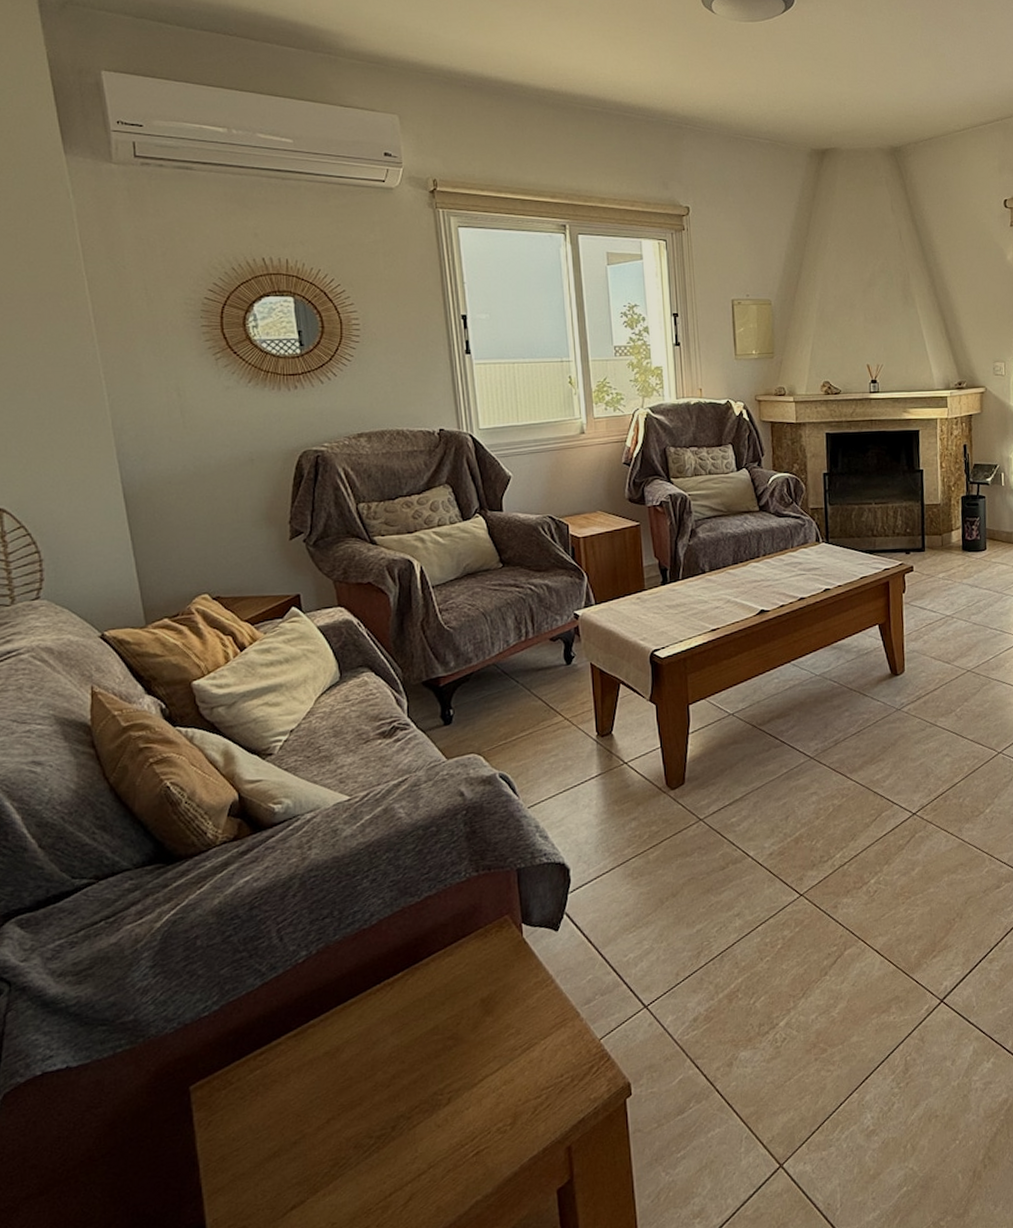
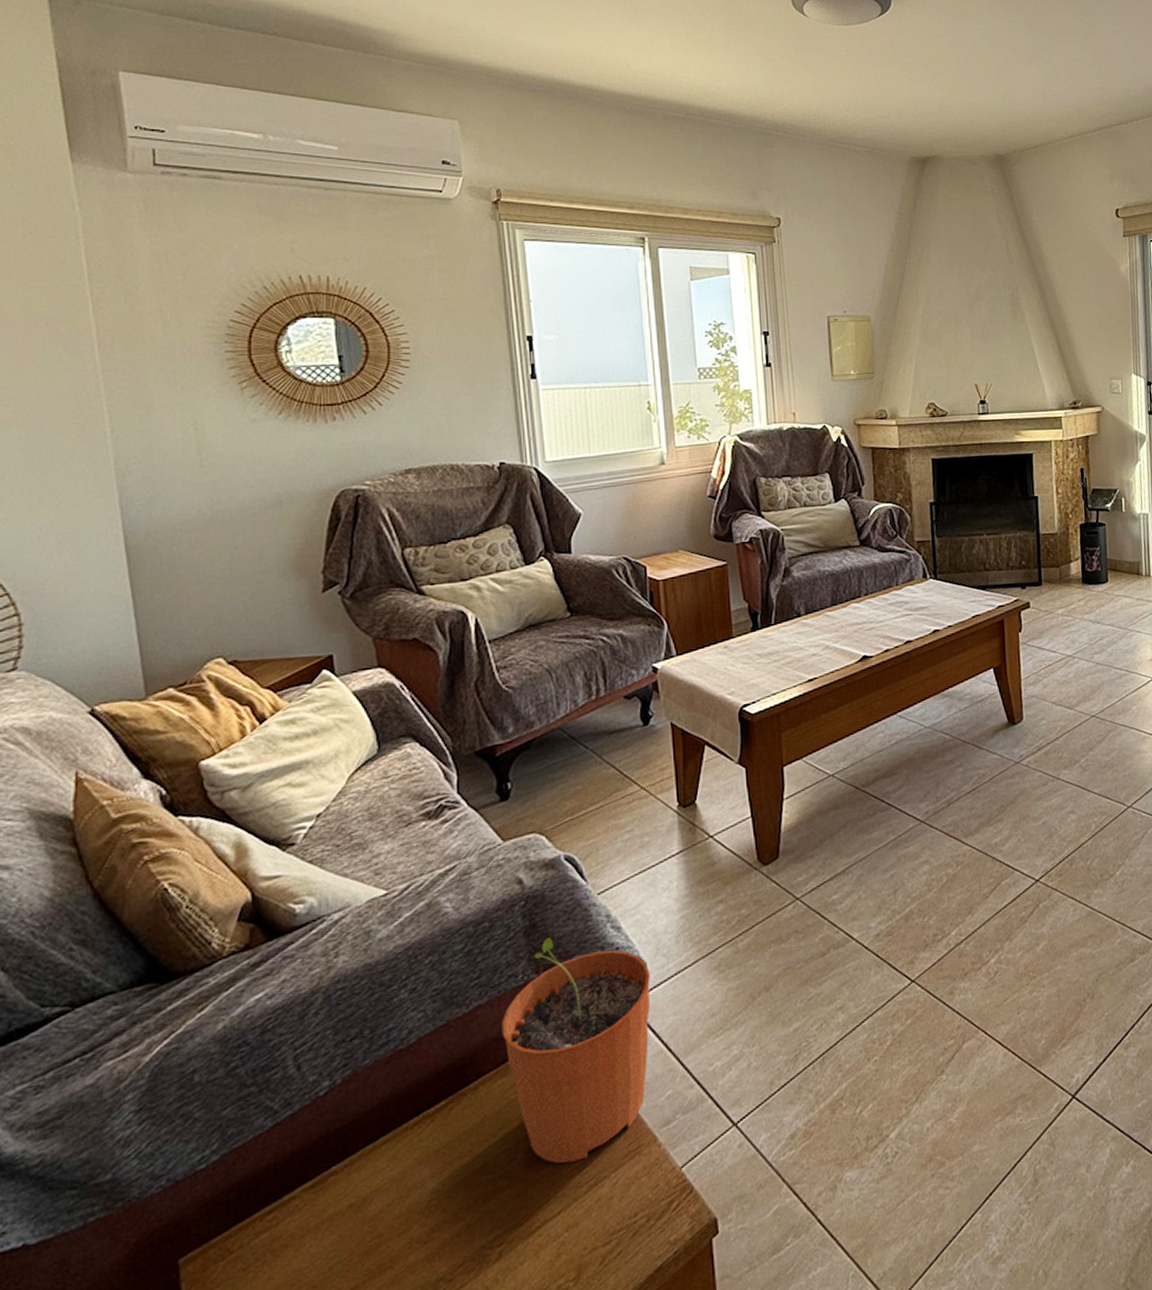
plant pot: none [448,842,573,1030] -> present [501,937,650,1164]

